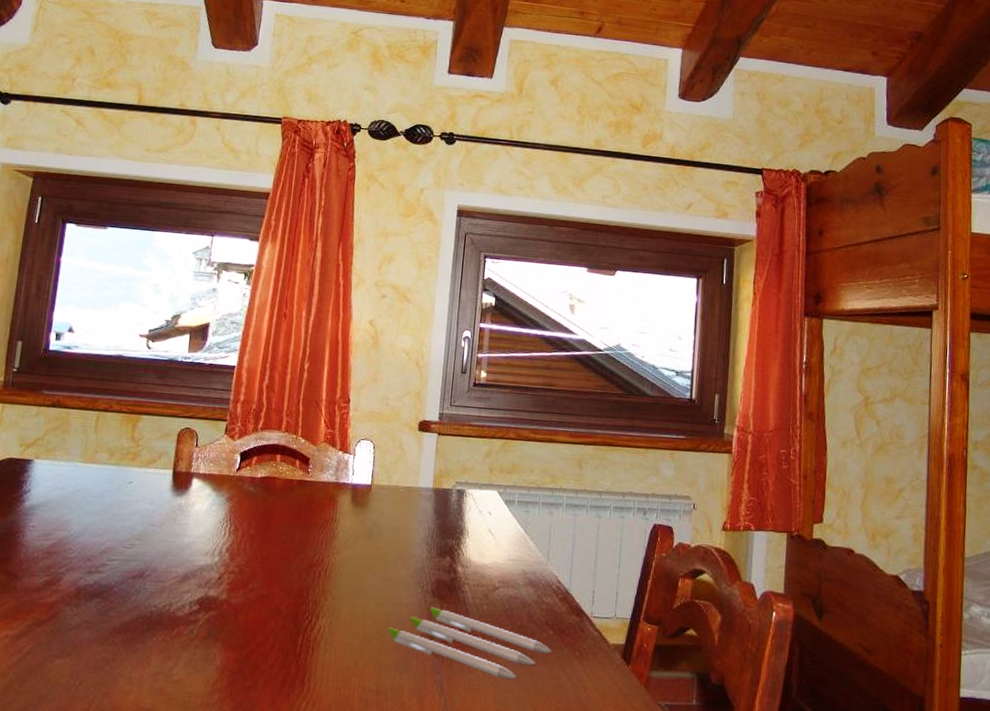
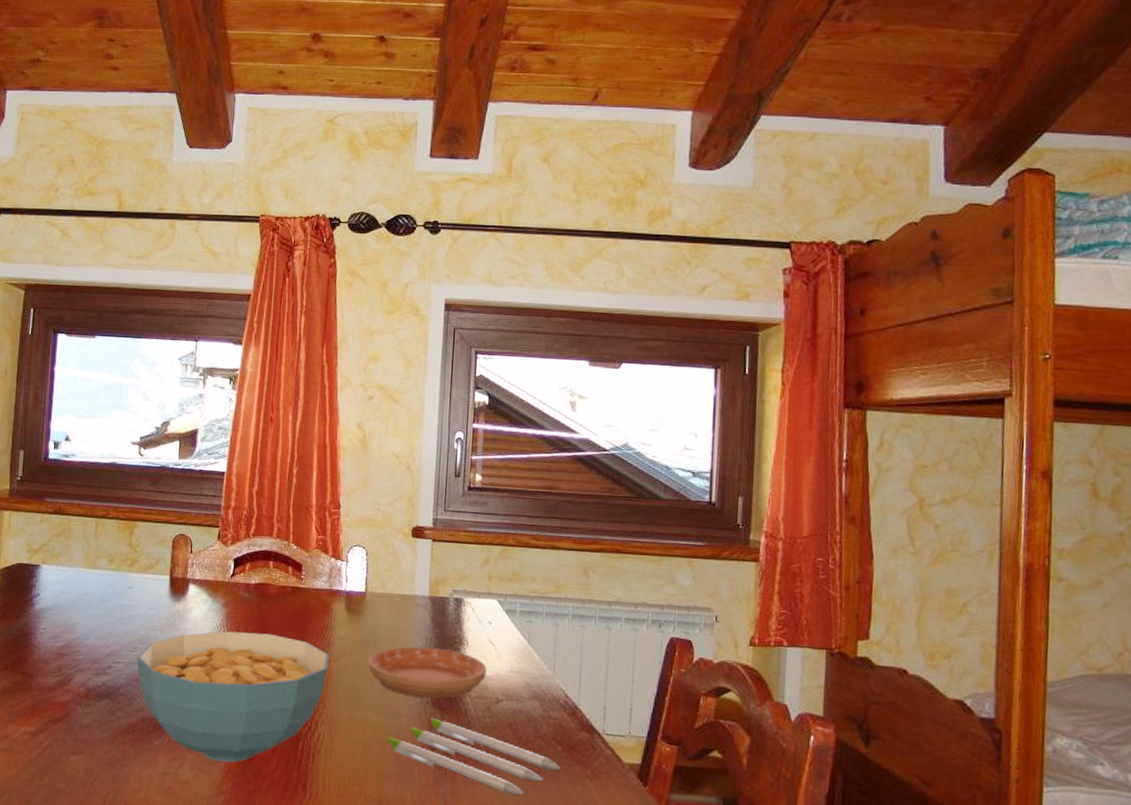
cereal bowl: none [133,525,333,660] -> present [136,631,329,763]
saucer: none [371,537,486,588] -> present [368,646,487,699]

